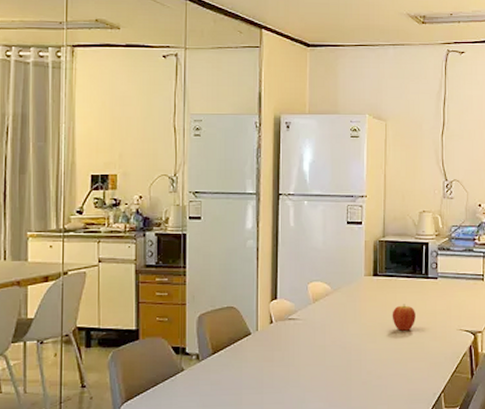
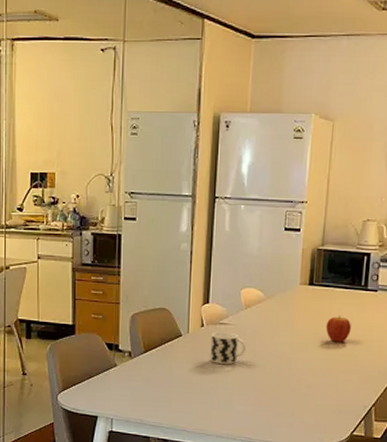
cup: none [280,327,315,360] -> present [210,332,246,364]

